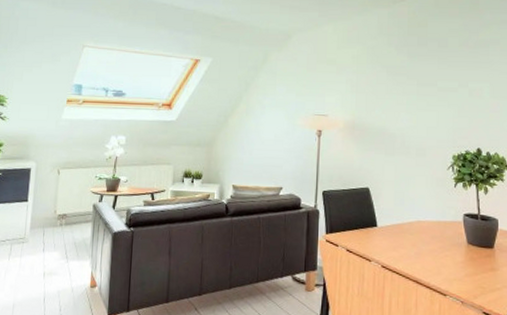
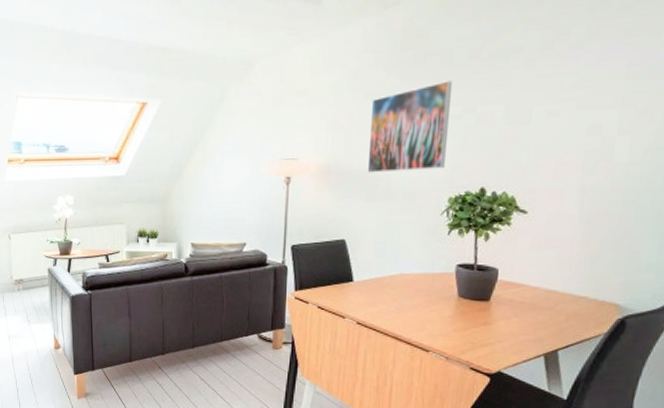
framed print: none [385,61,448,131] -> present [367,80,452,173]

